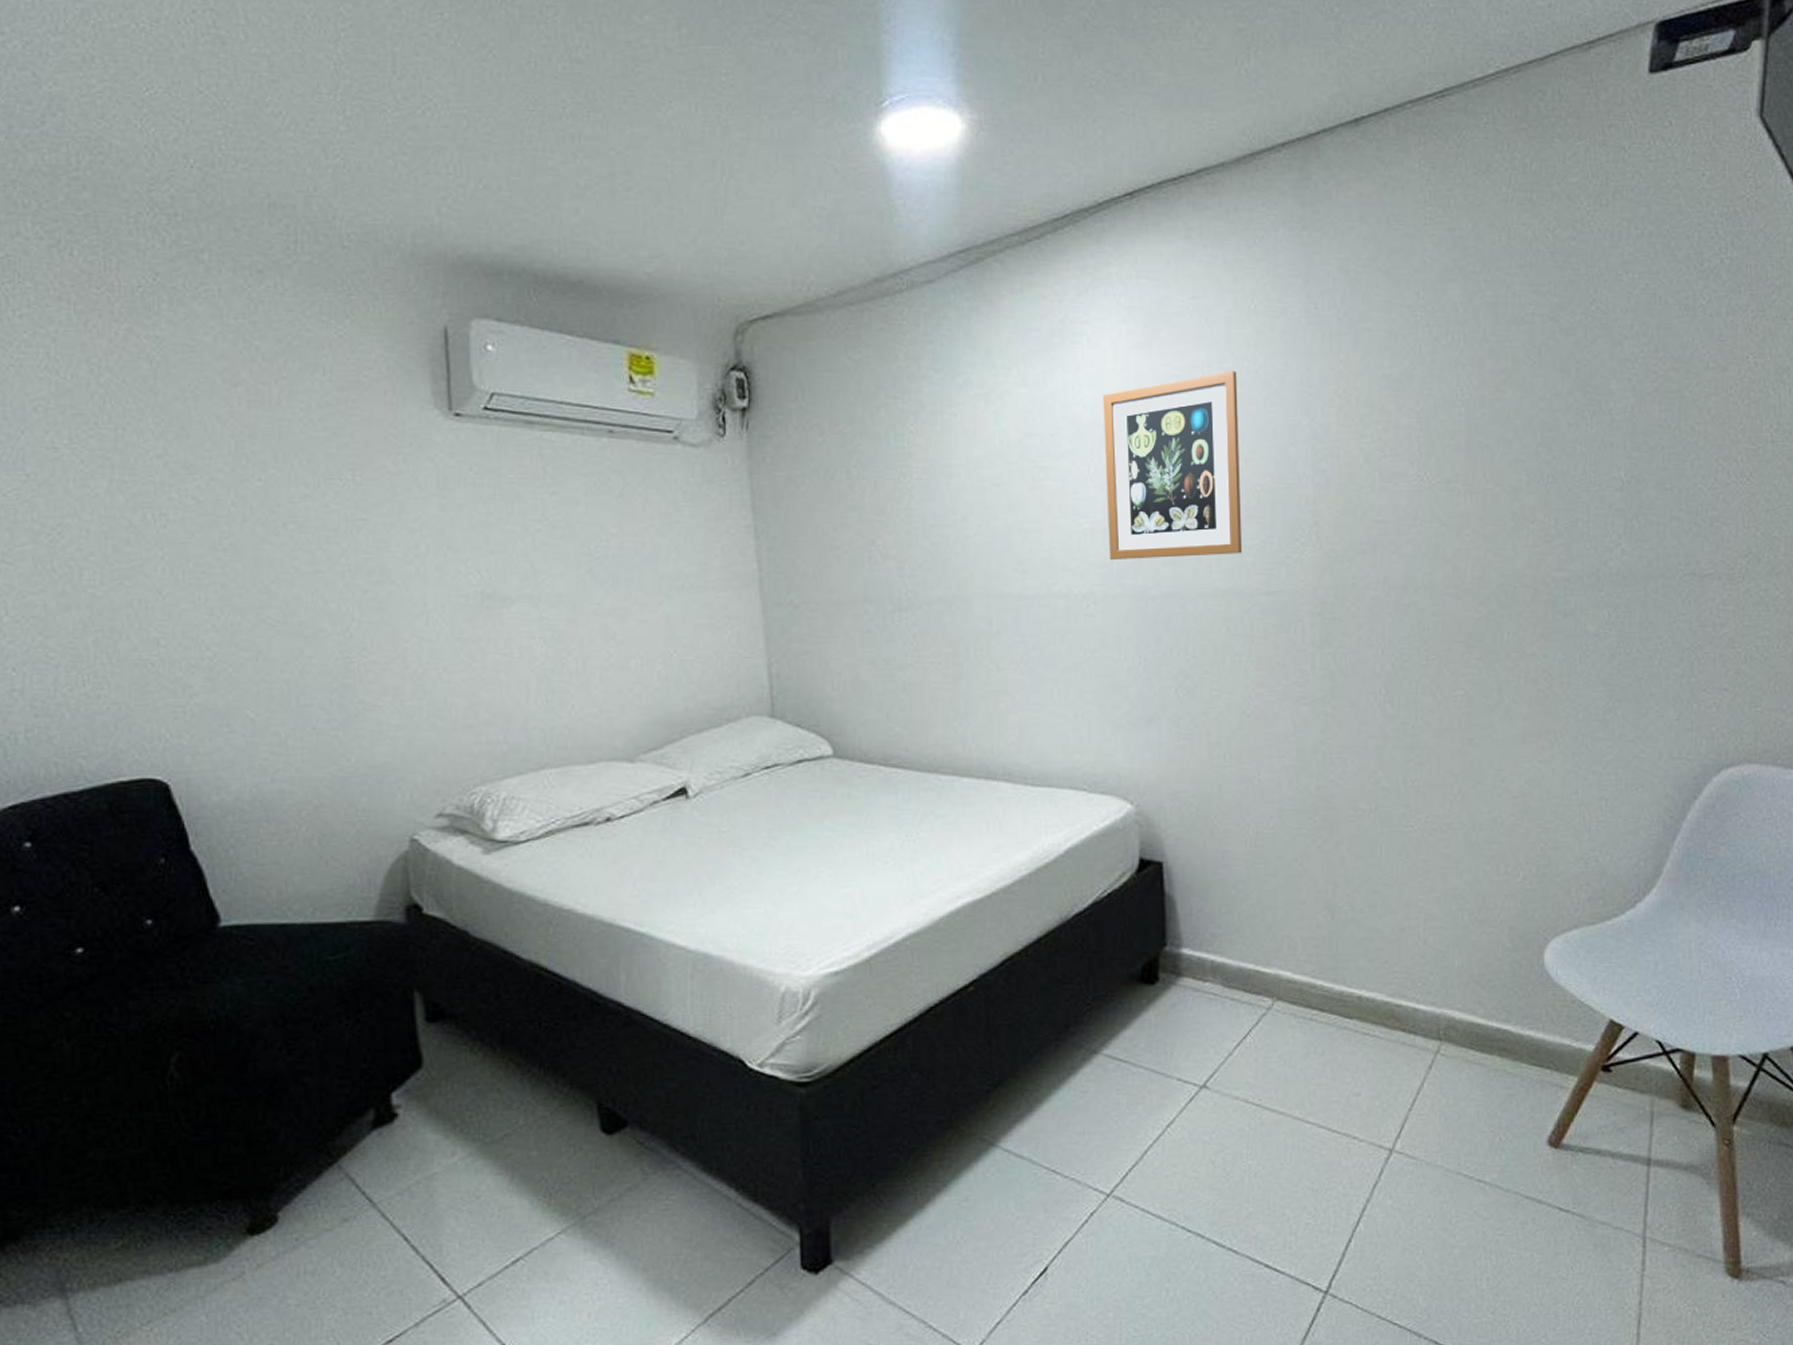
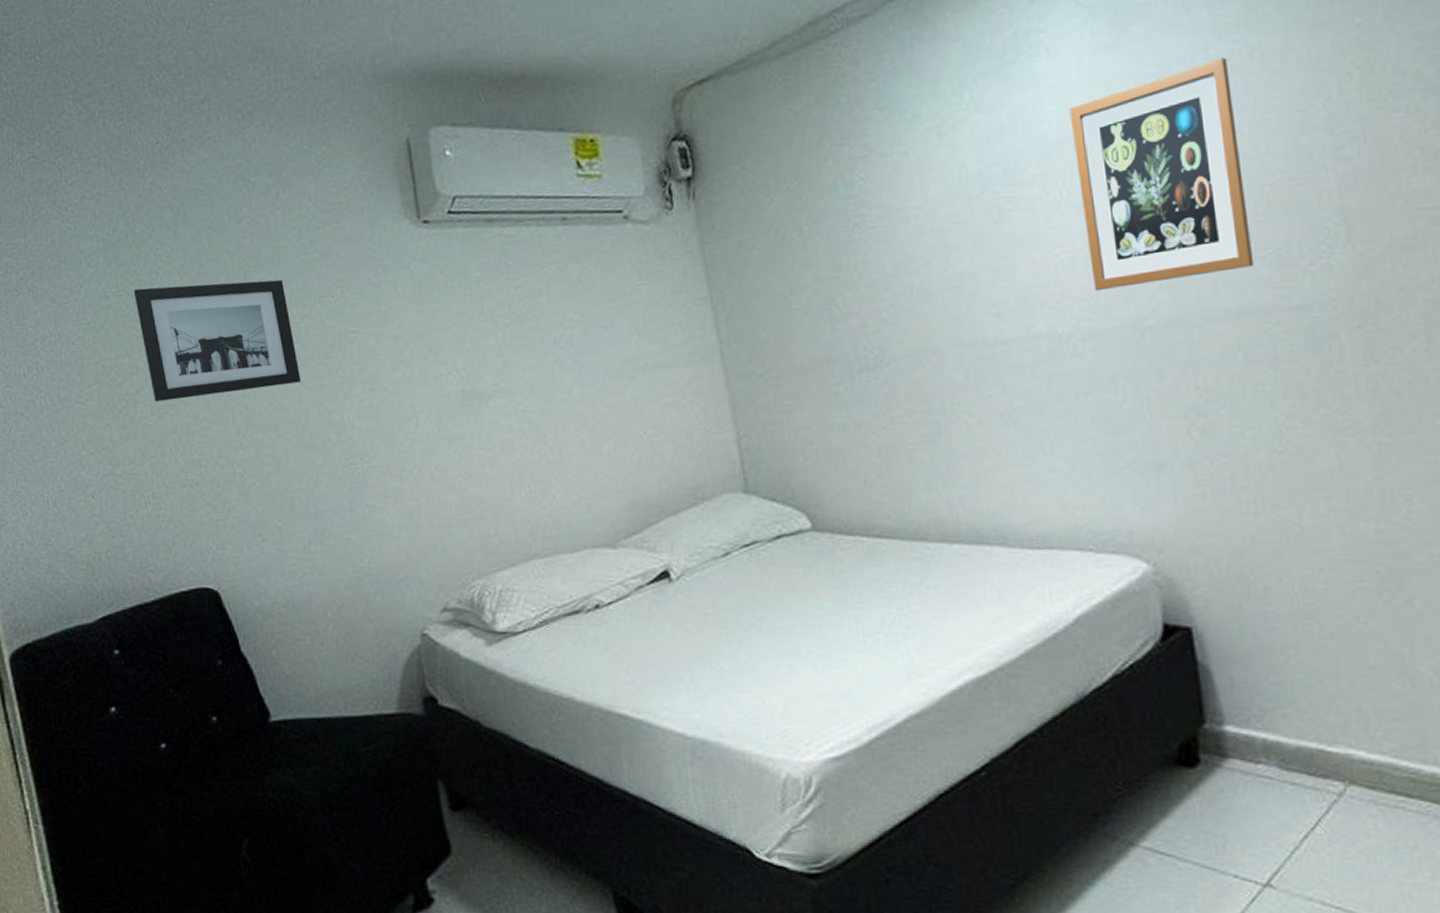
wall art: none [91,444,295,570] -> present [133,279,302,402]

